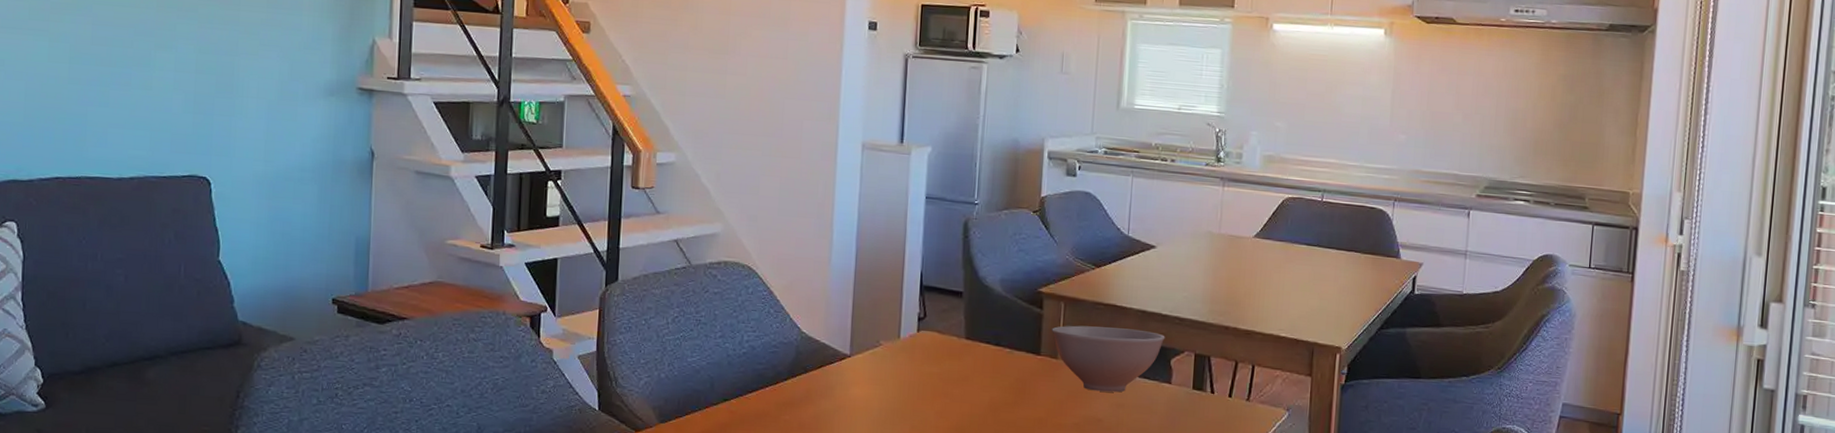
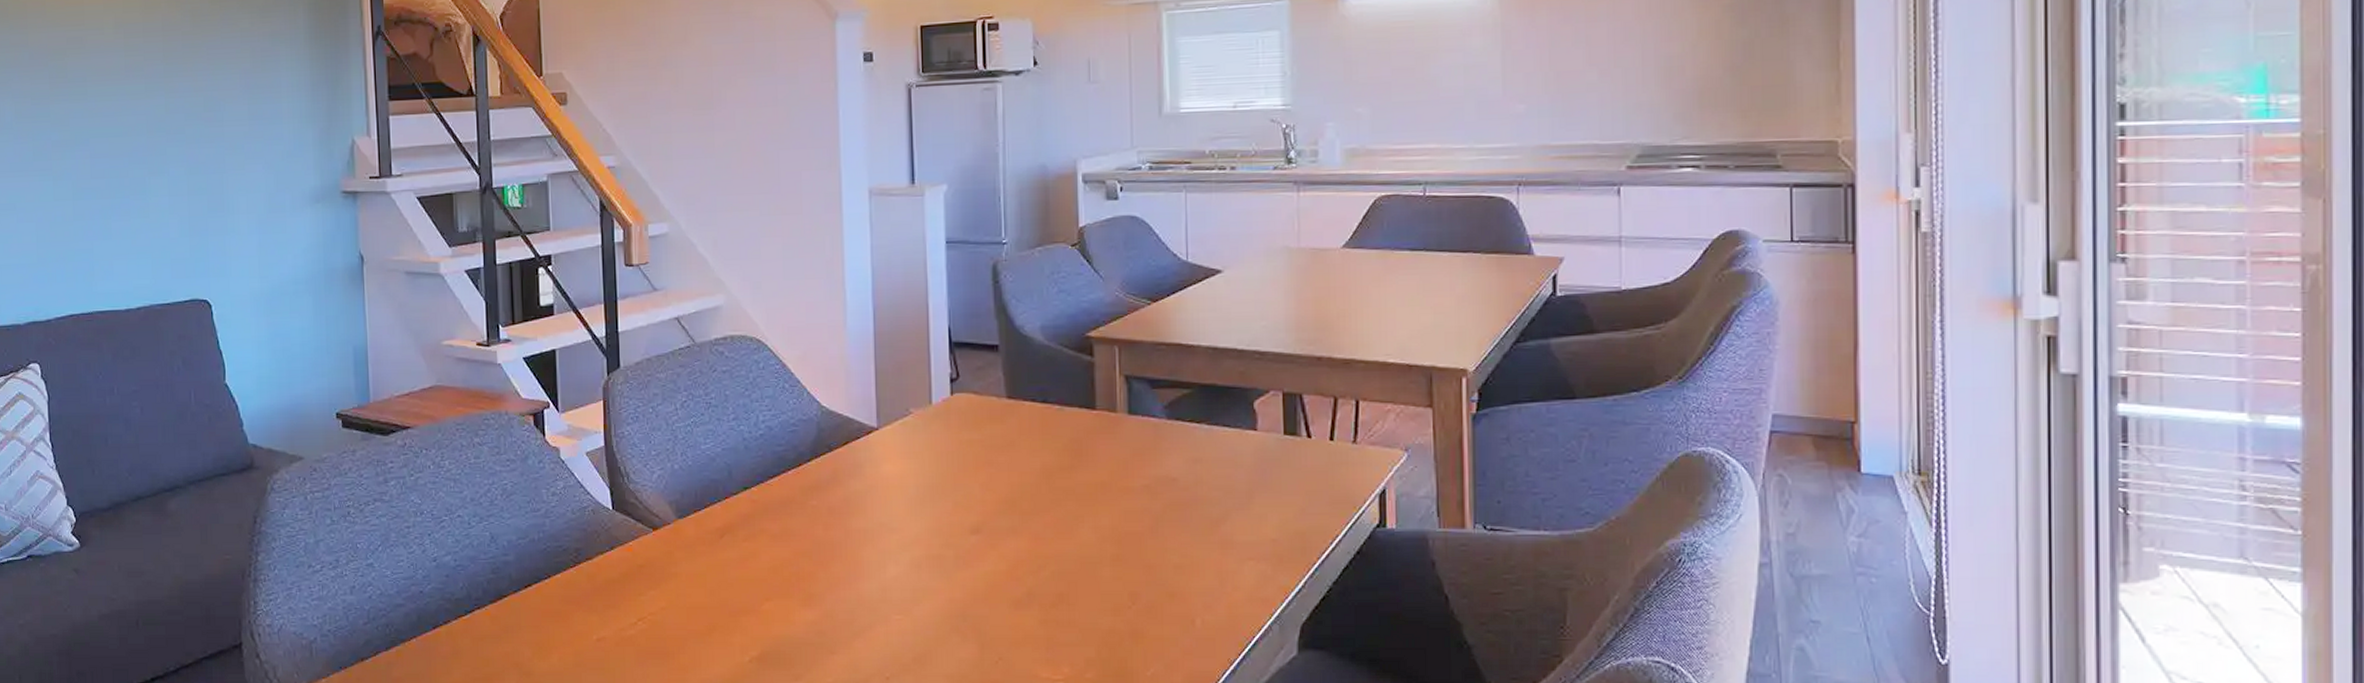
bowl: present [1051,325,1165,393] -> none [1106,370,1244,446]

